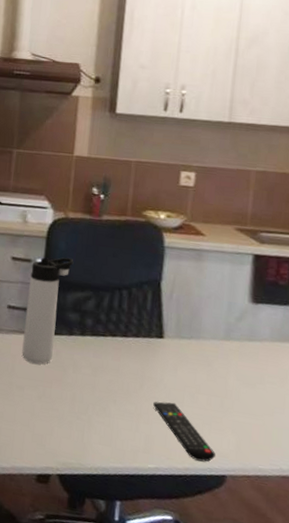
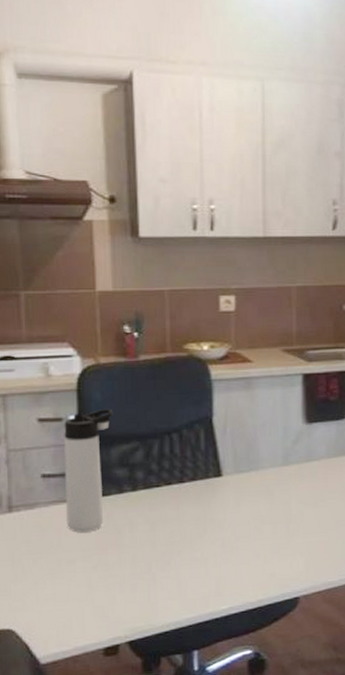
remote control: present [153,401,215,462] -> none [220,539,286,590]

